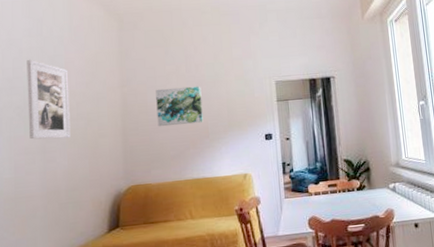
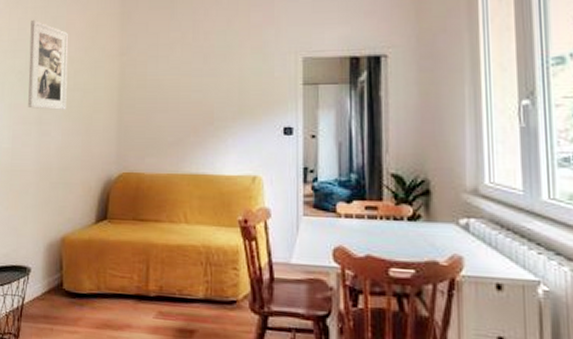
wall art: present [156,86,203,127] -> none [156,58,209,106]

